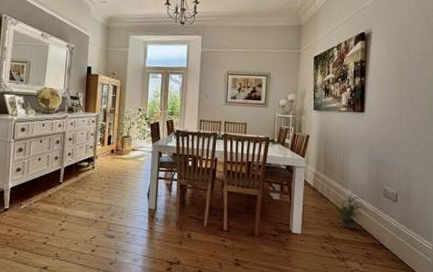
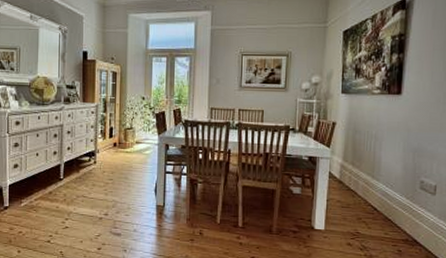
potted plant: present [333,193,368,229] -> none [361,186,401,225]

